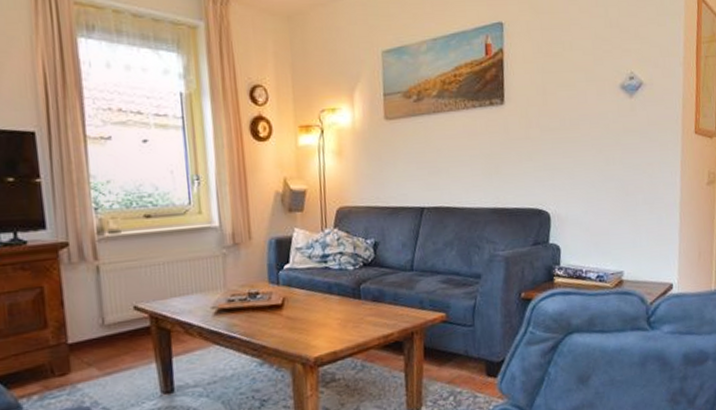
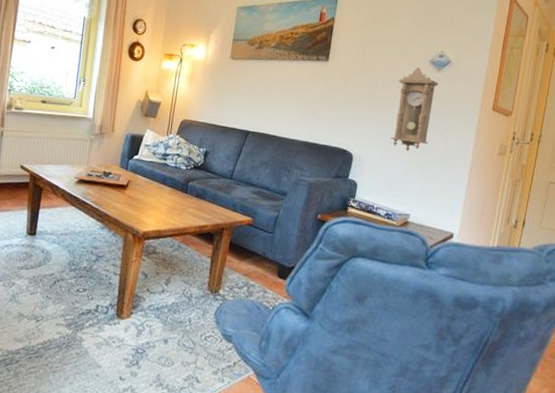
pendulum clock: none [588,96,633,199] -> present [390,67,439,152]

